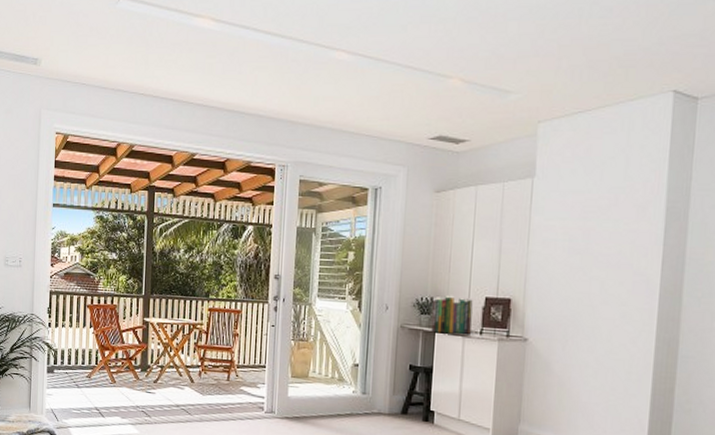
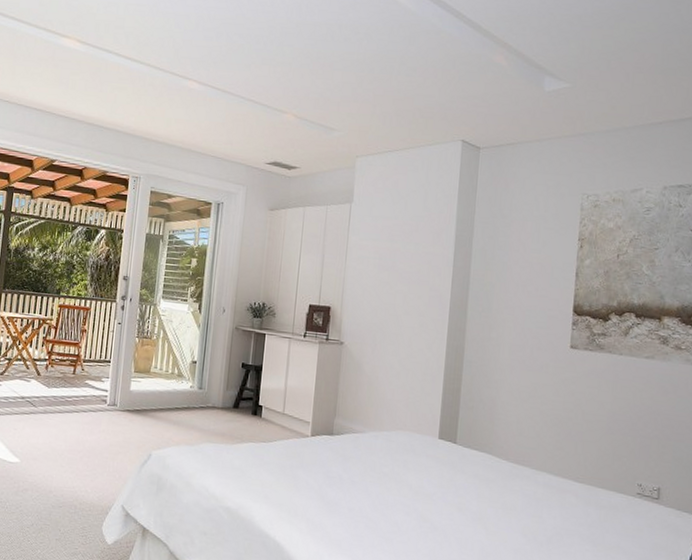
books: present [431,294,473,335] -> none [262,301,299,337]

